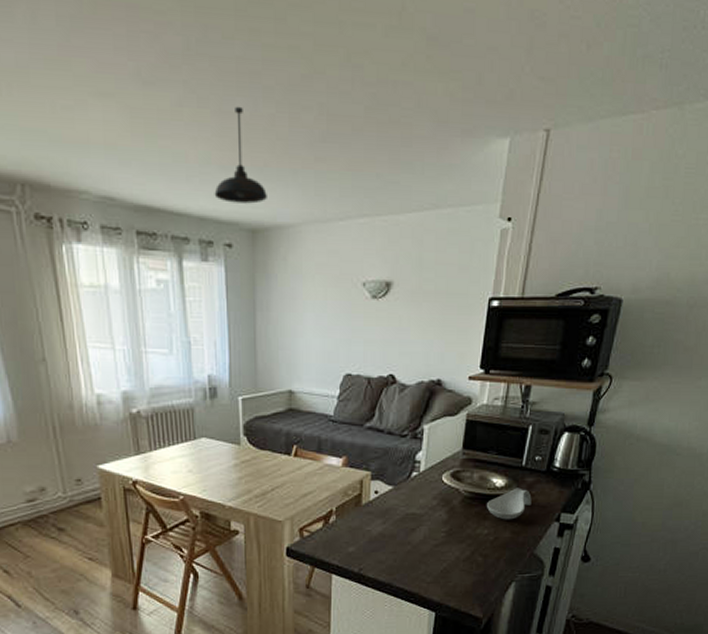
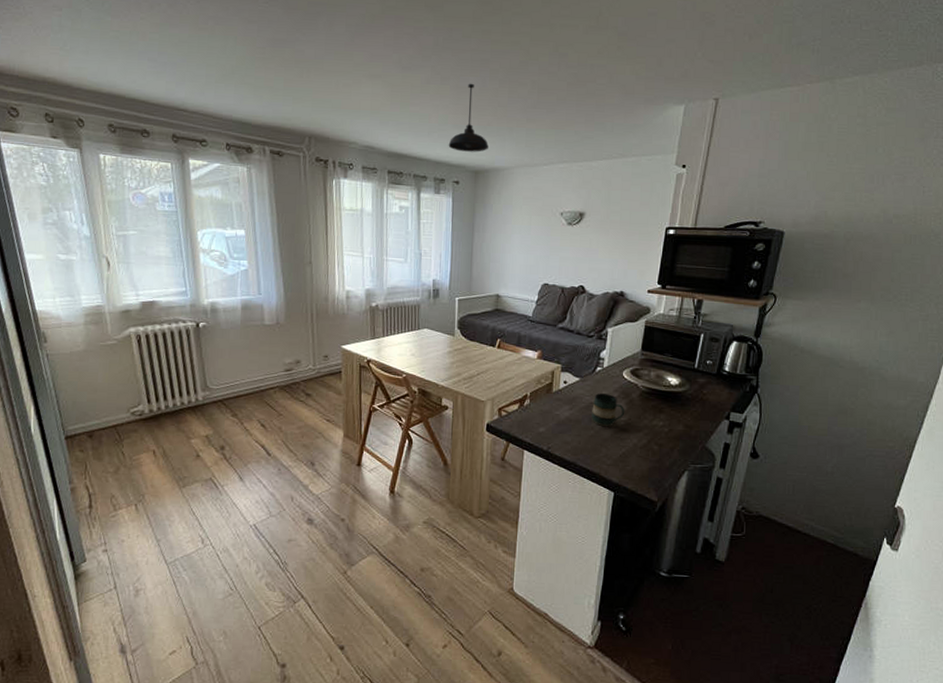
mug: none [408,502,446,541] -> present [592,393,625,427]
spoon rest: present [487,487,532,520] -> none [662,387,703,415]

